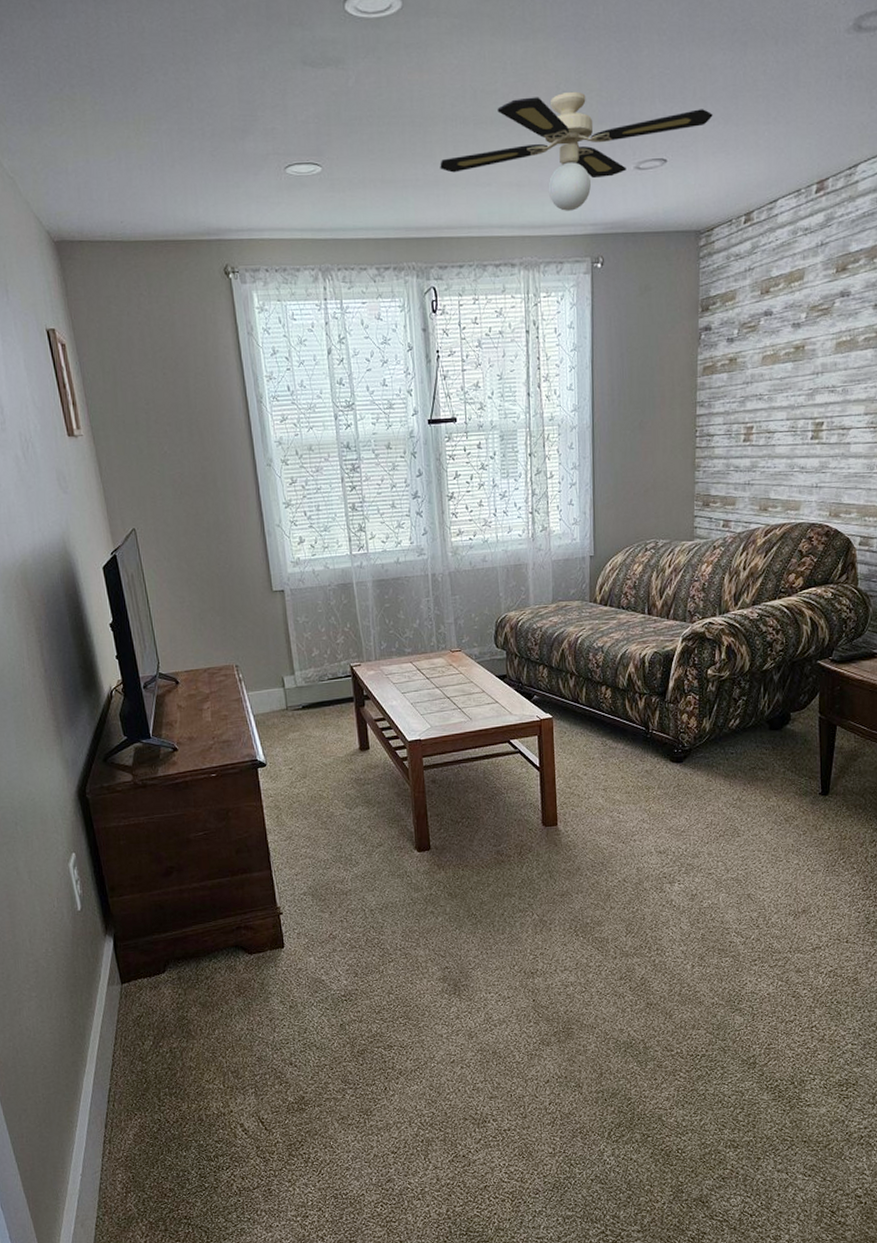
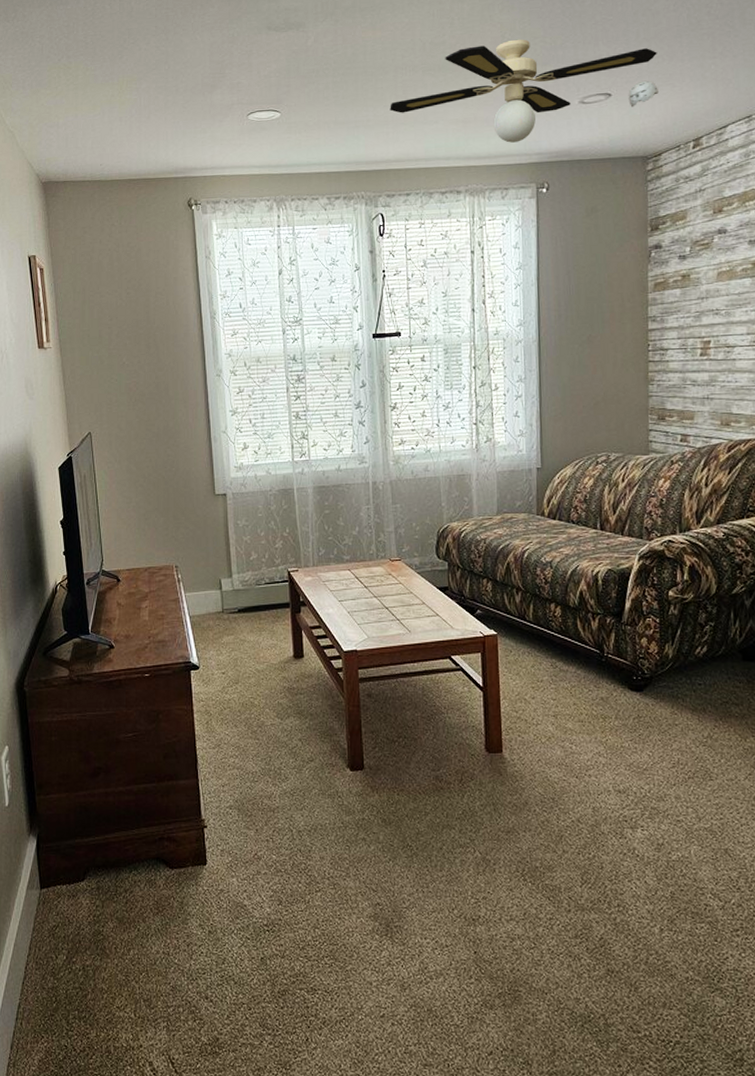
smoke detector: none [683,146,713,176] -> present [628,80,658,108]

